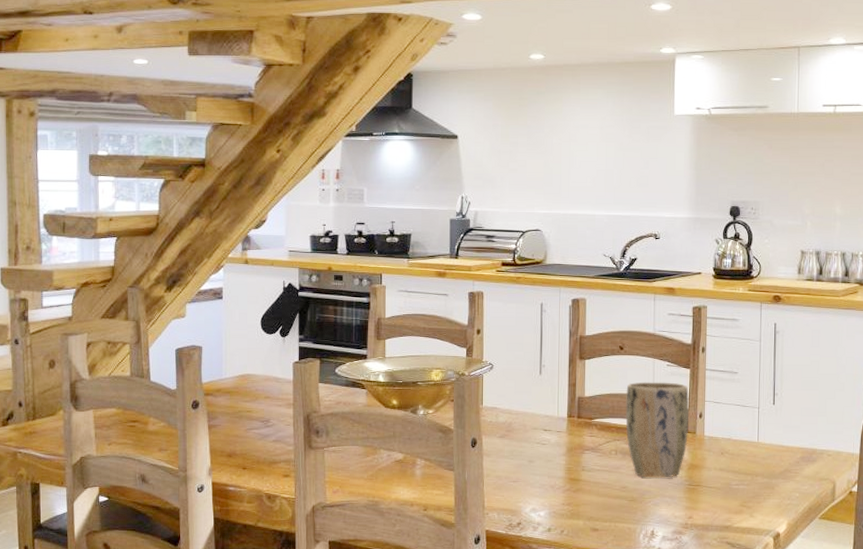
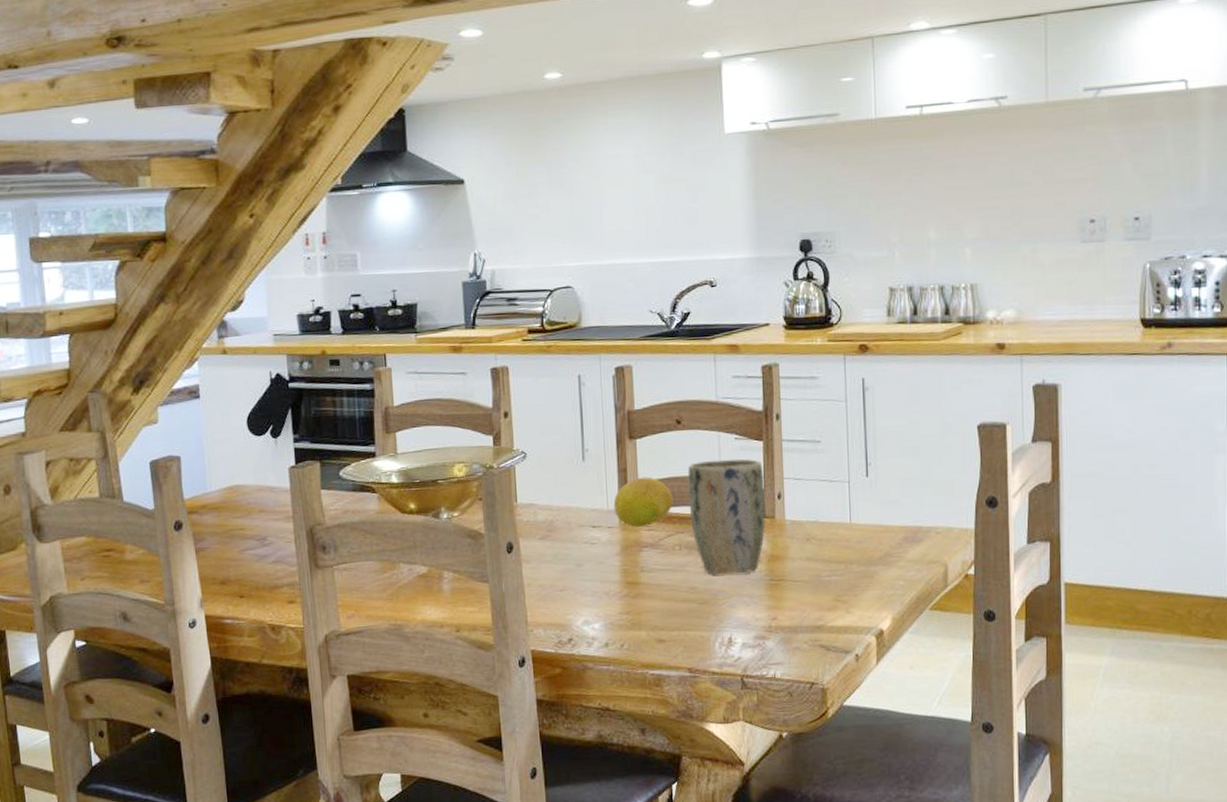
fruit: none [563,392,613,434] -> present [613,477,673,528]

